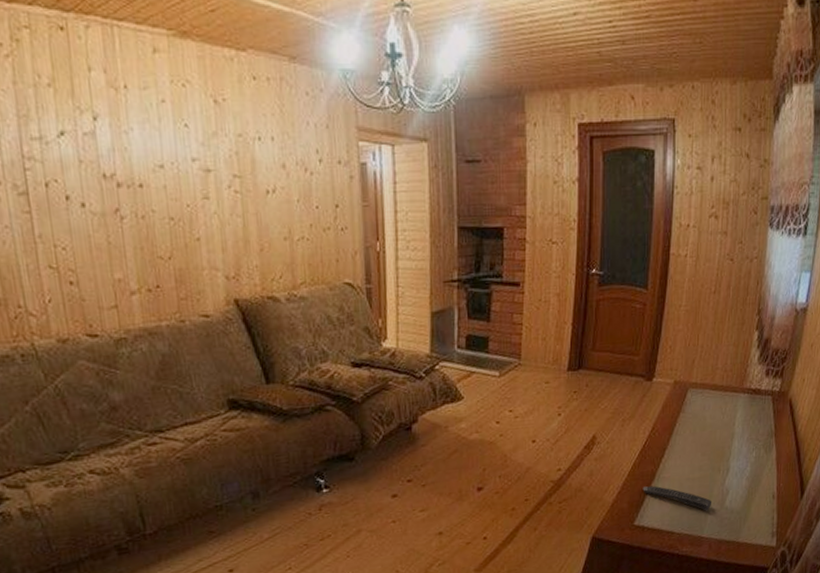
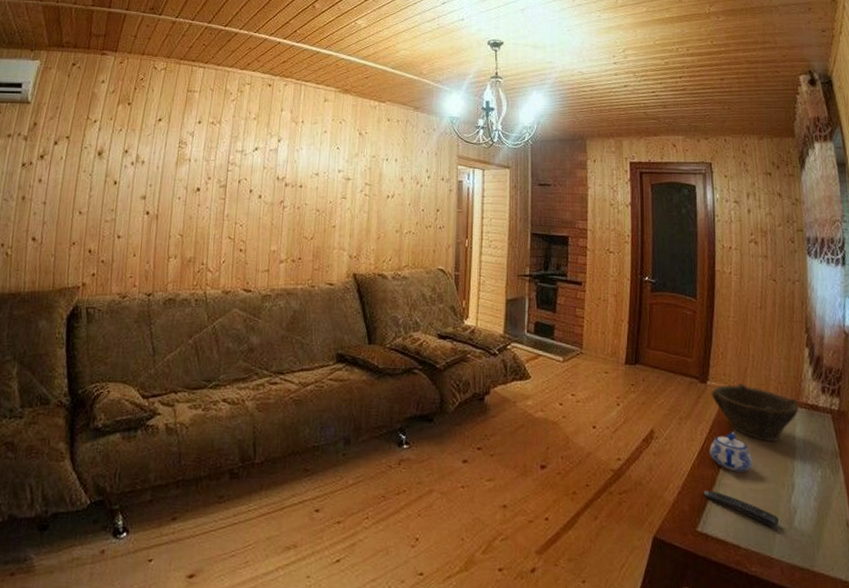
teapot: none [651,426,693,465] -> present [709,432,754,472]
bowl: none [657,376,742,431] -> present [711,384,799,442]

